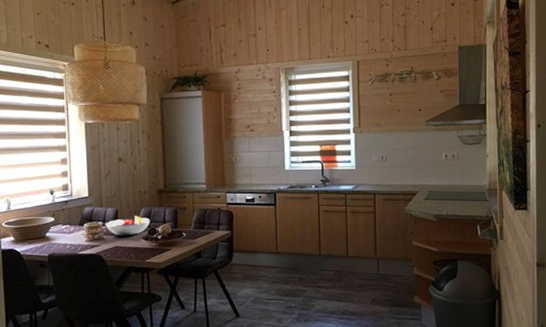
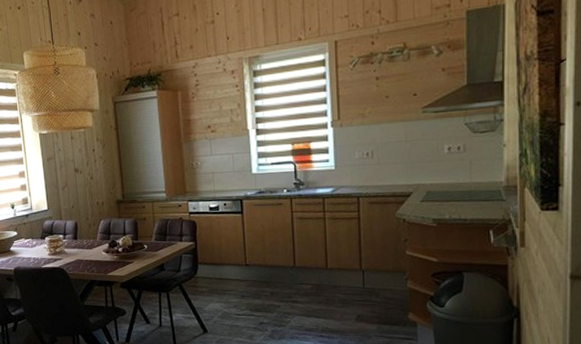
fruit bowl: present [105,216,151,236] -> none [66,228,111,249]

